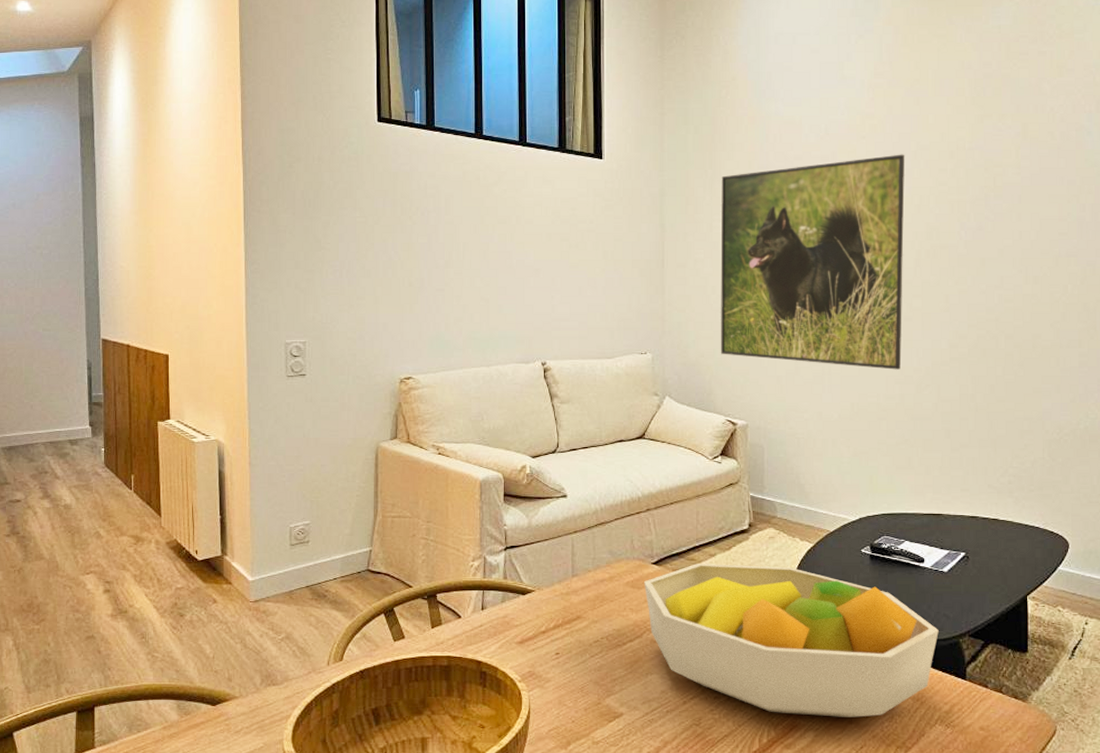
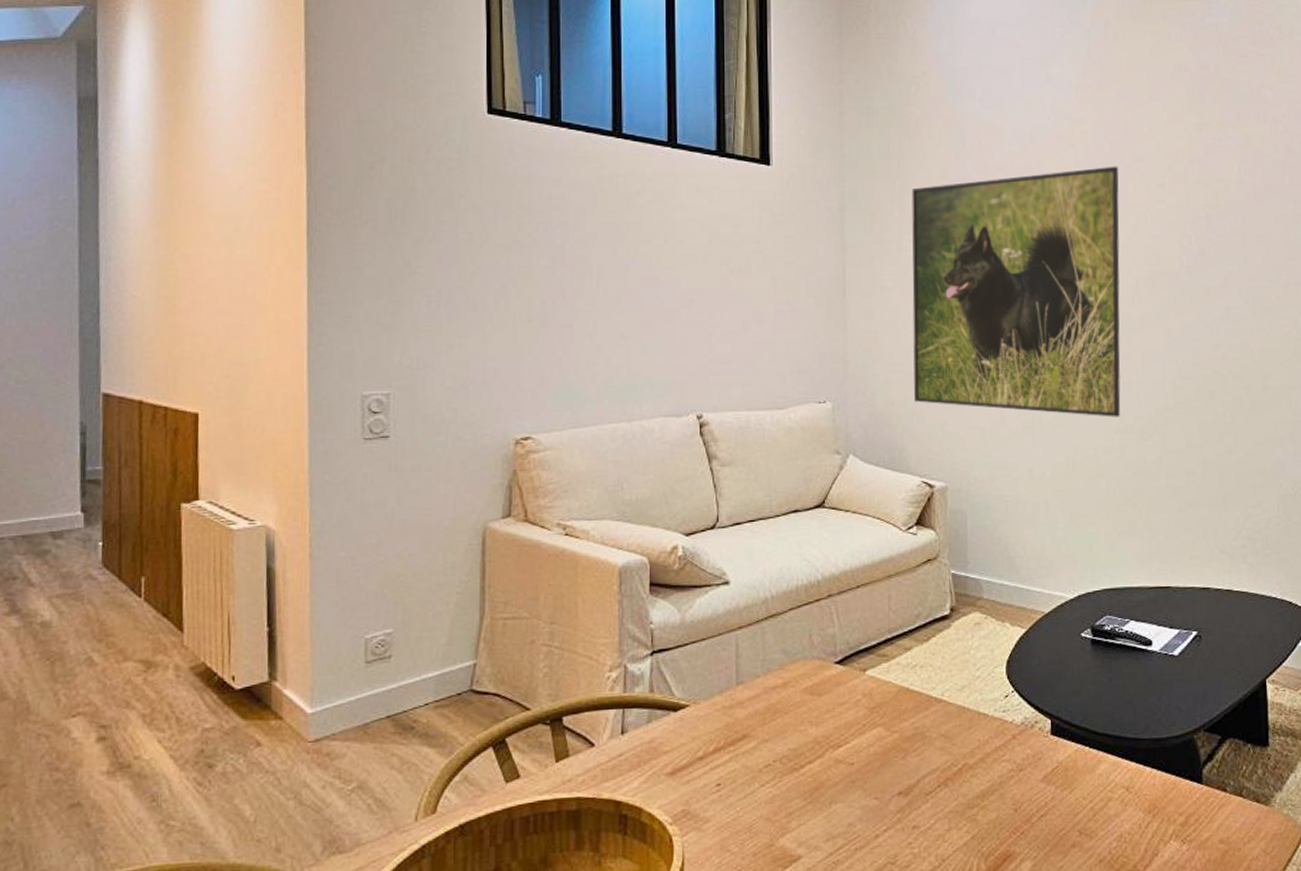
fruit bowl: present [643,564,939,717] -> none [825,659,1171,841]

